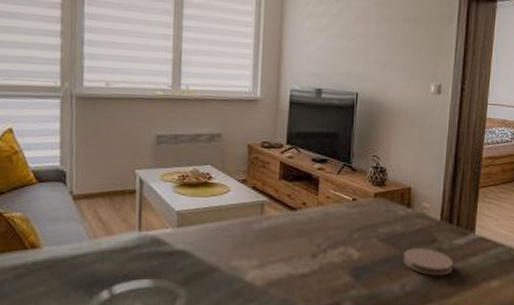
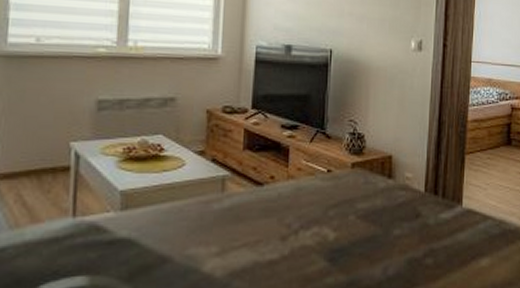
coaster: present [403,247,453,276] -> none [385,223,439,256]

